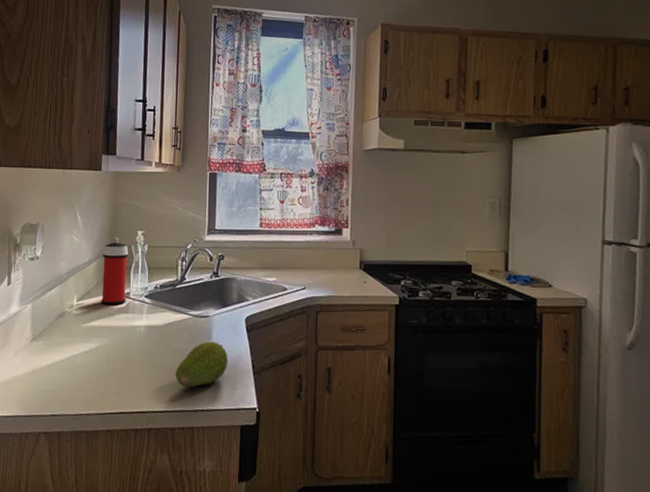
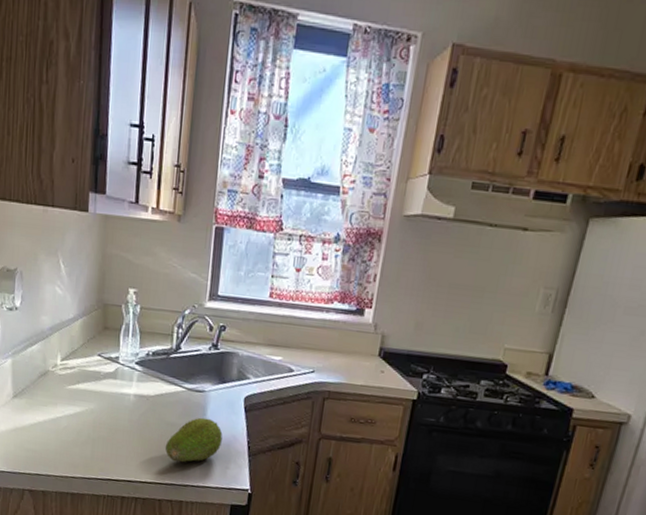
spray can: present [101,237,129,305] -> none [87,293,119,370]

